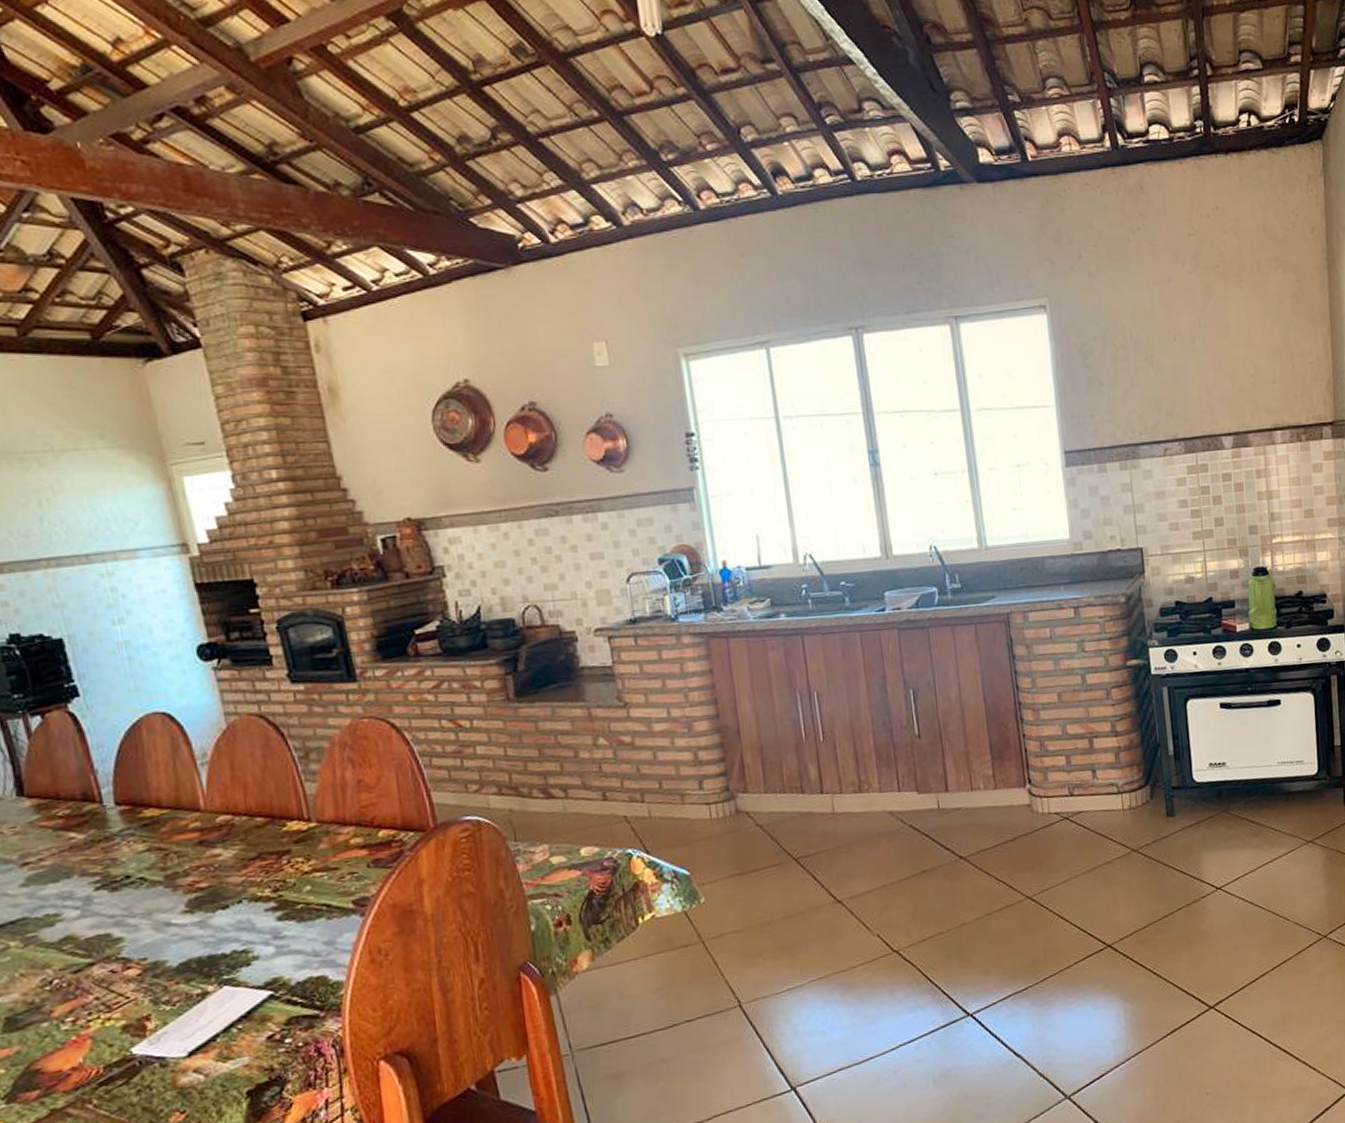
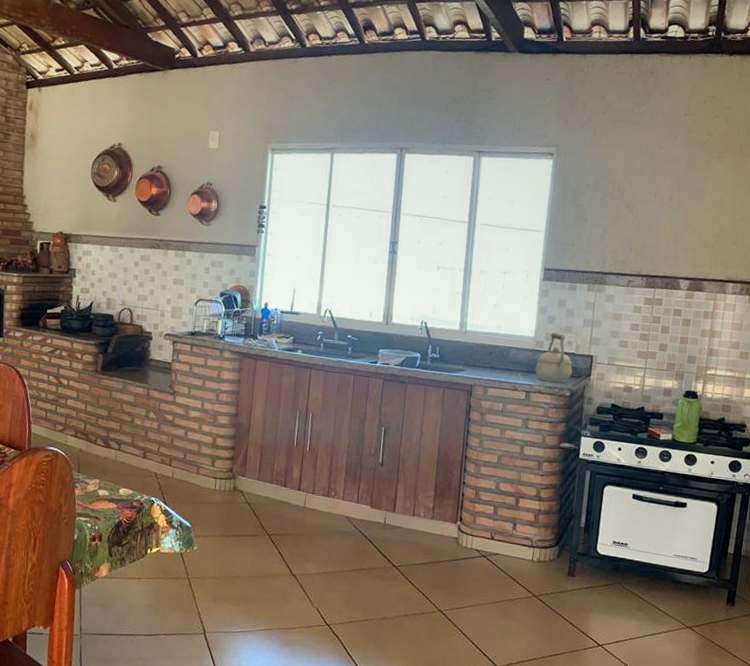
kettle: none [1078,528,1123,591] -> present [534,332,573,384]

